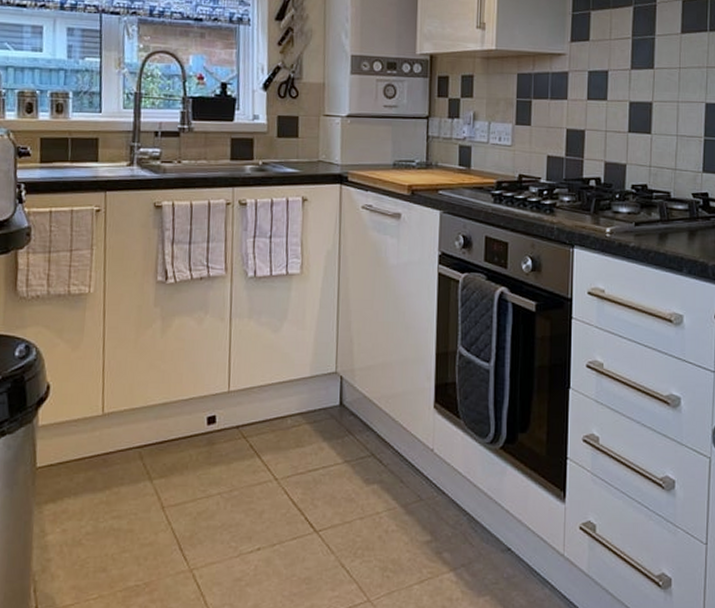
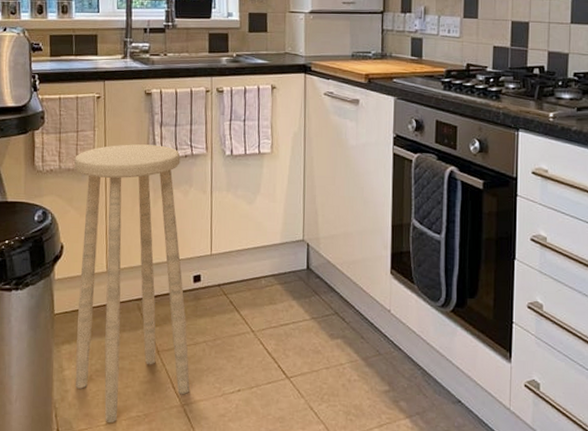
stool: none [60,265,200,595] -> present [74,144,190,423]

